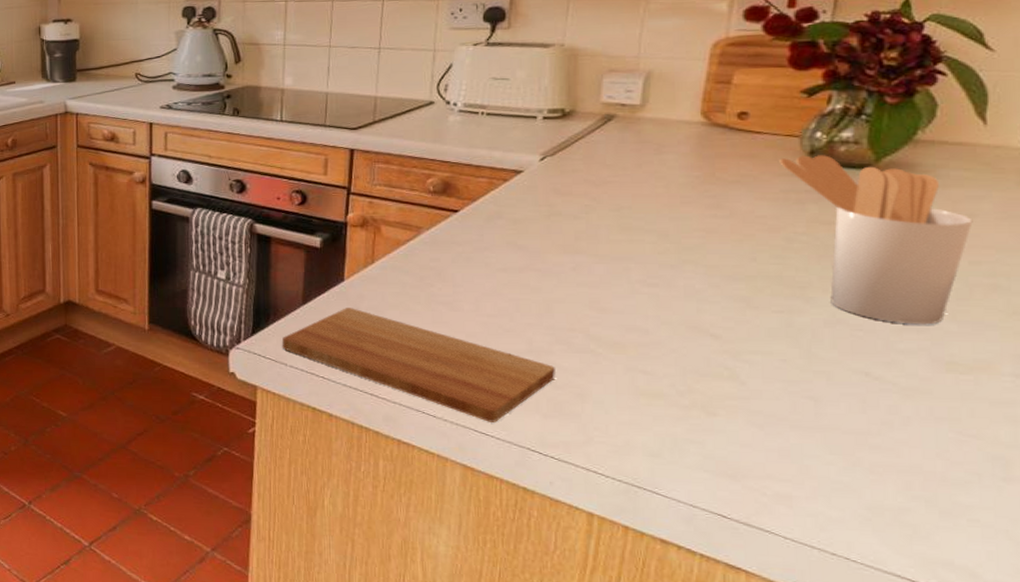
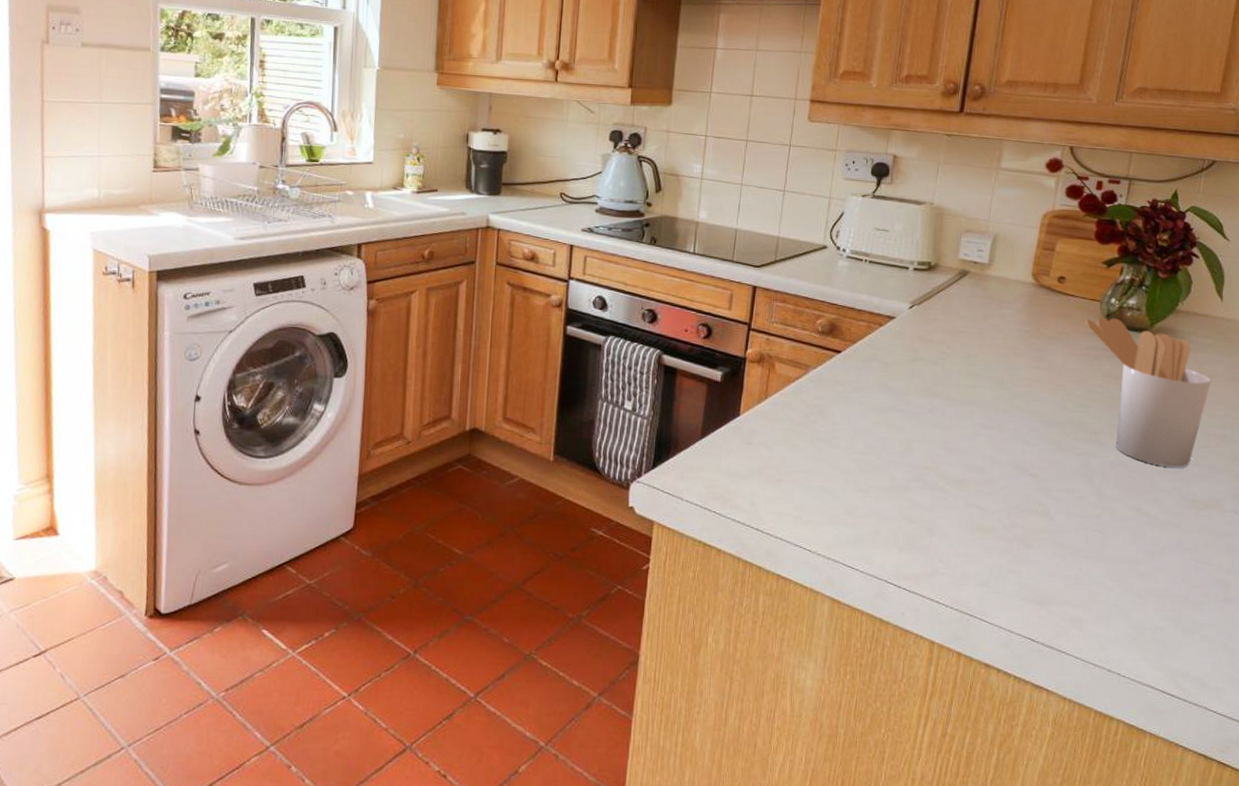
cutting board: present [281,308,555,422] -> none [679,442,911,556]

